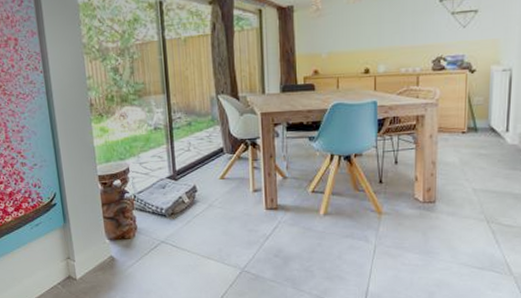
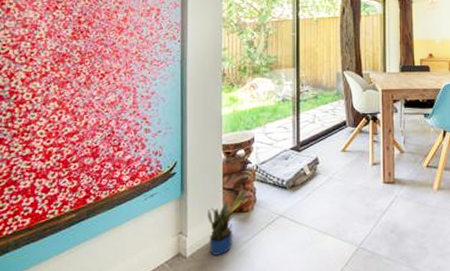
potted plant: none [90,217,126,278] -> present [206,188,246,256]

